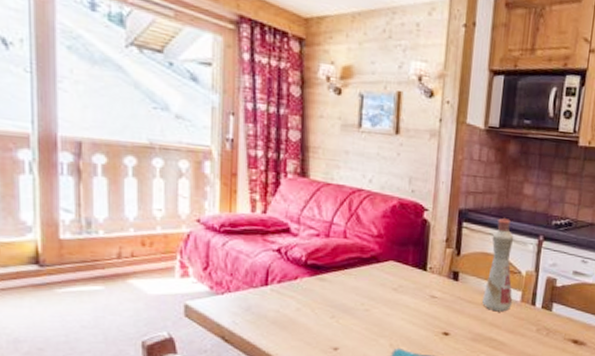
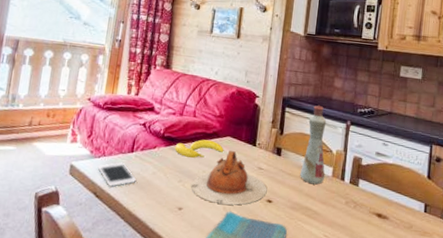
cell phone: none [222,298,276,330] -> present [97,162,137,188]
banana: none [322,266,387,290] -> present [175,139,224,159]
teapot: none [347,276,443,341] -> present [191,150,267,205]

